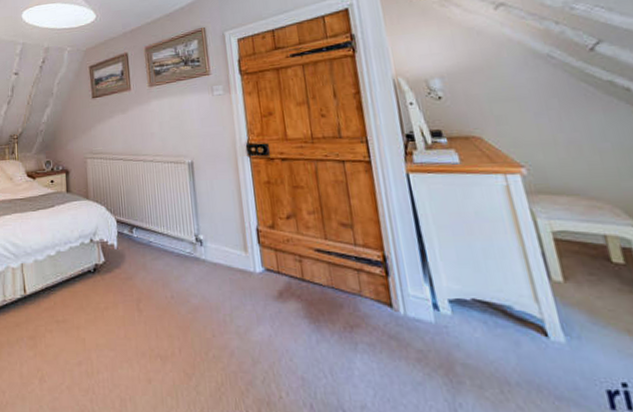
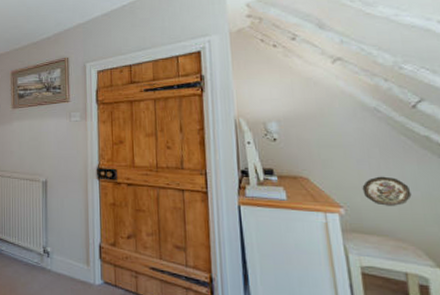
decorative plate: none [543,128,601,162] -> present [362,176,412,206]

